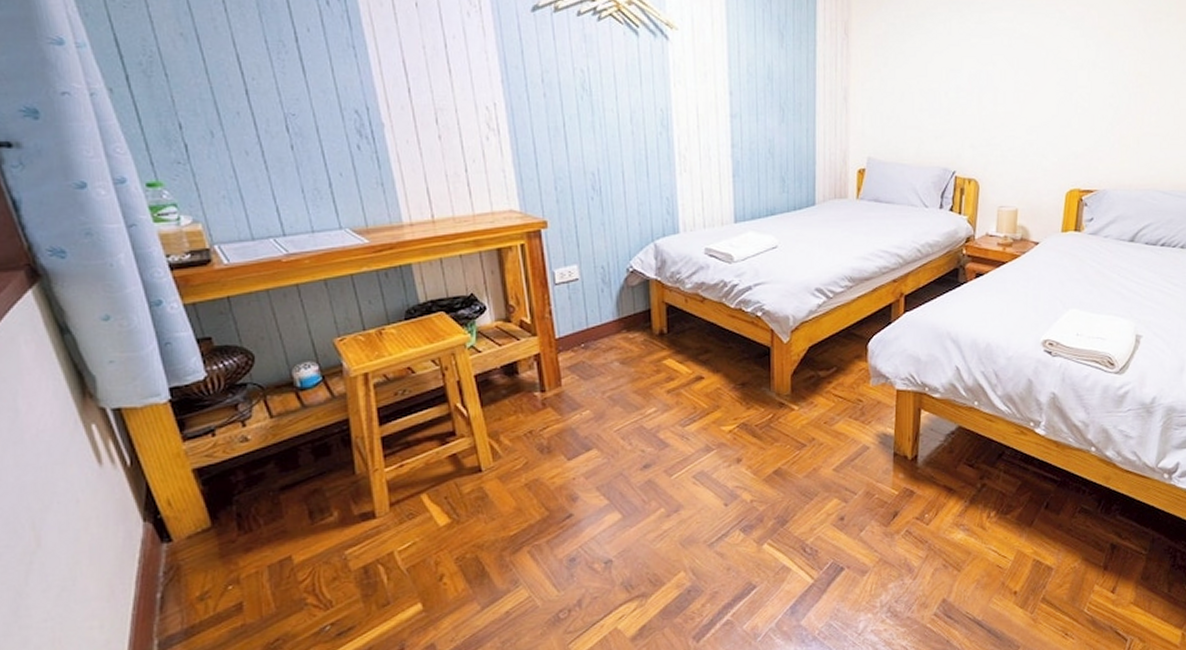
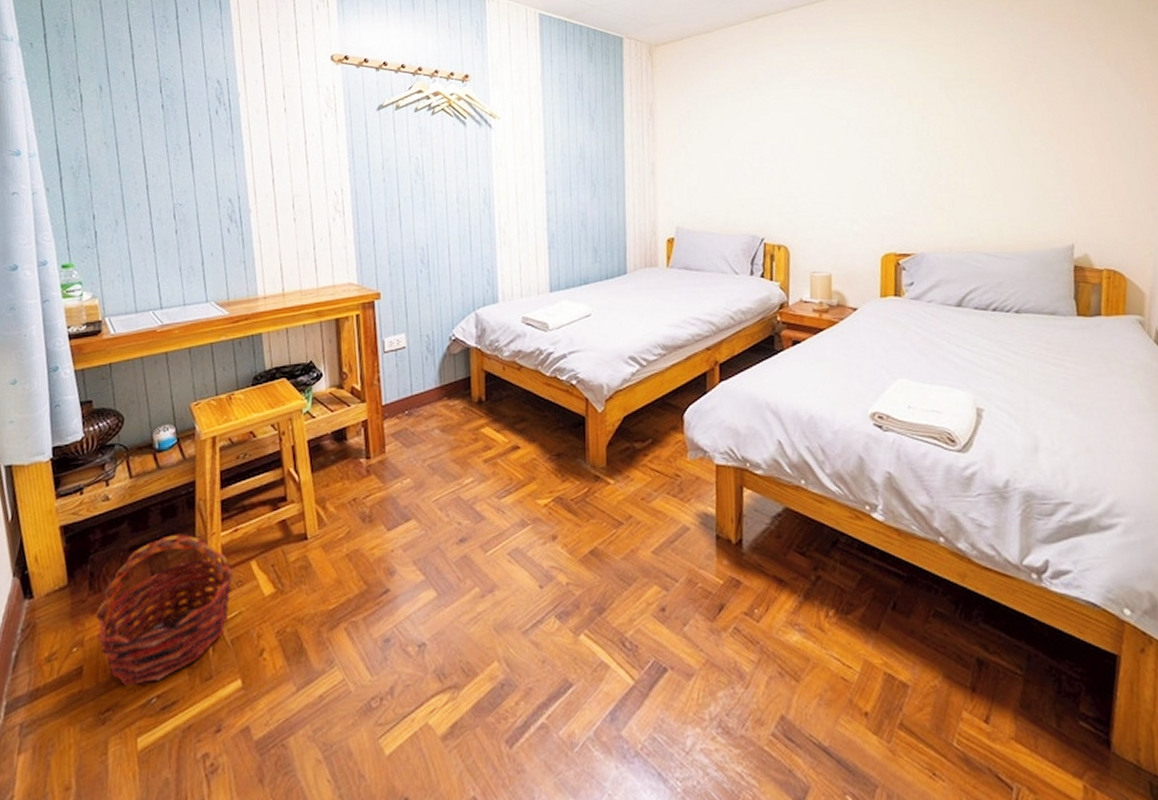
basket: none [250,471,403,618] -> present [96,533,233,687]

